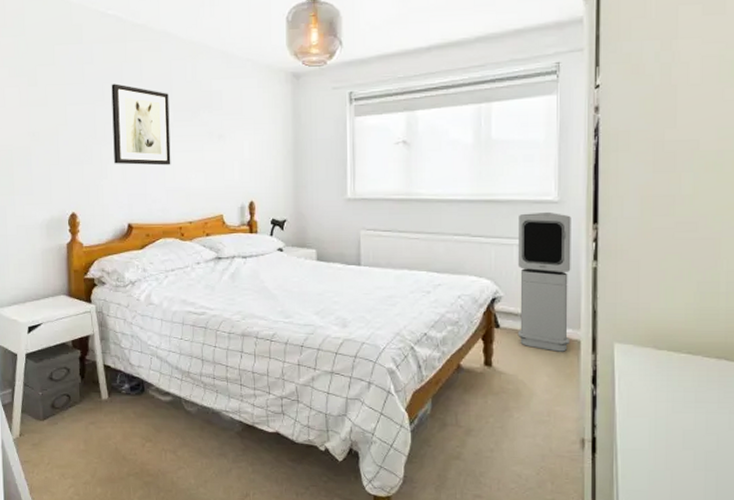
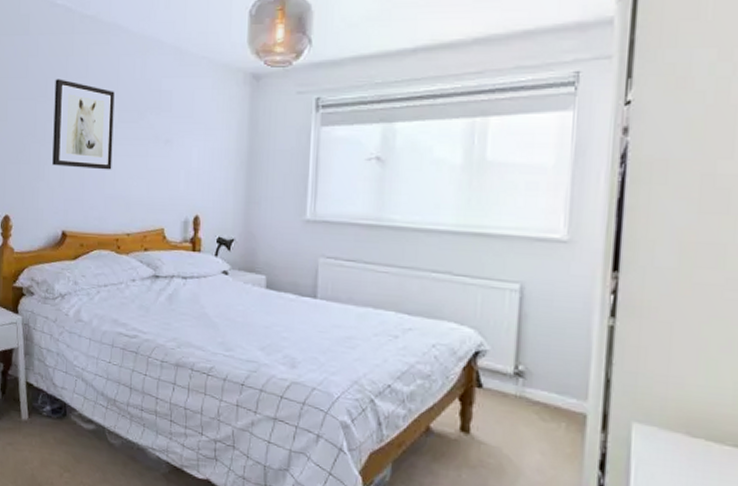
air purifier: present [517,211,571,352] -> none [504,252,584,426]

